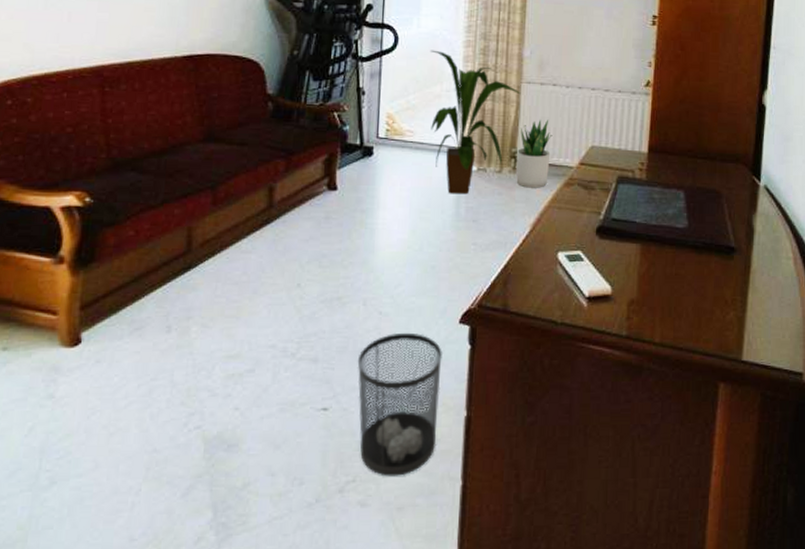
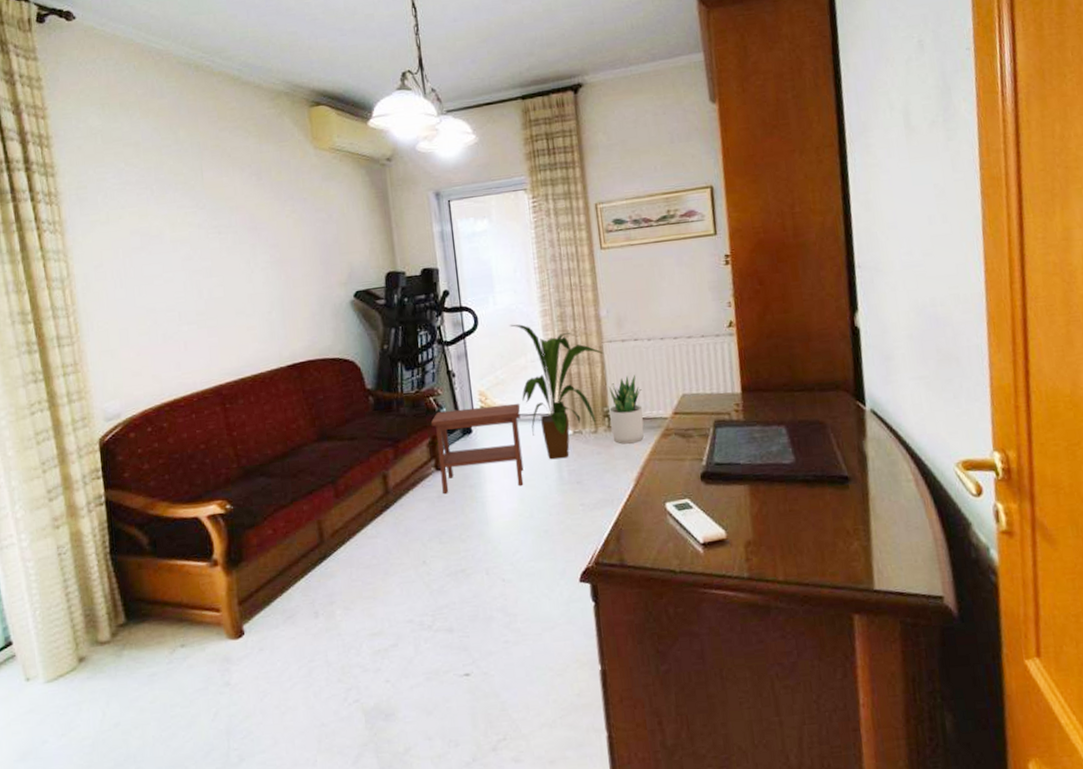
side table: none [330,128,428,216] -> present [430,403,524,494]
waste bin: present [357,332,442,476] -> none [489,595,577,733]

